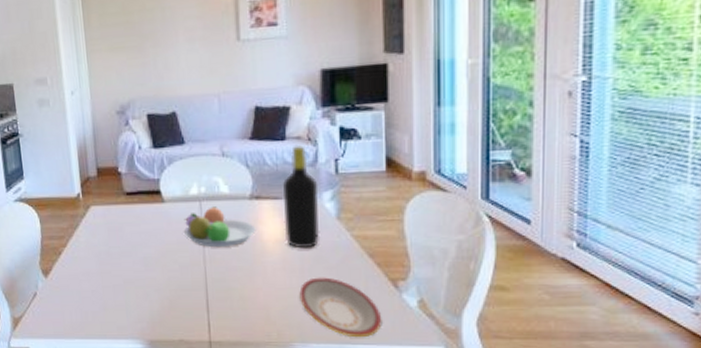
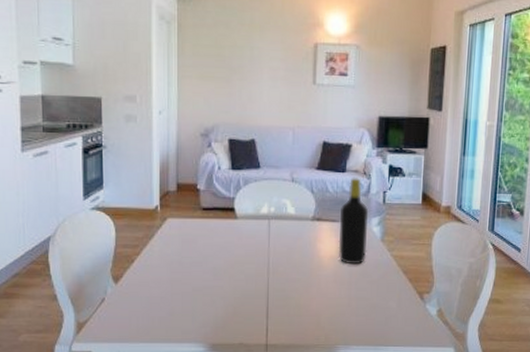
fruit bowl: present [183,206,256,248] -> none [251,225,315,261]
plate: present [299,277,382,338] -> none [346,289,410,341]

